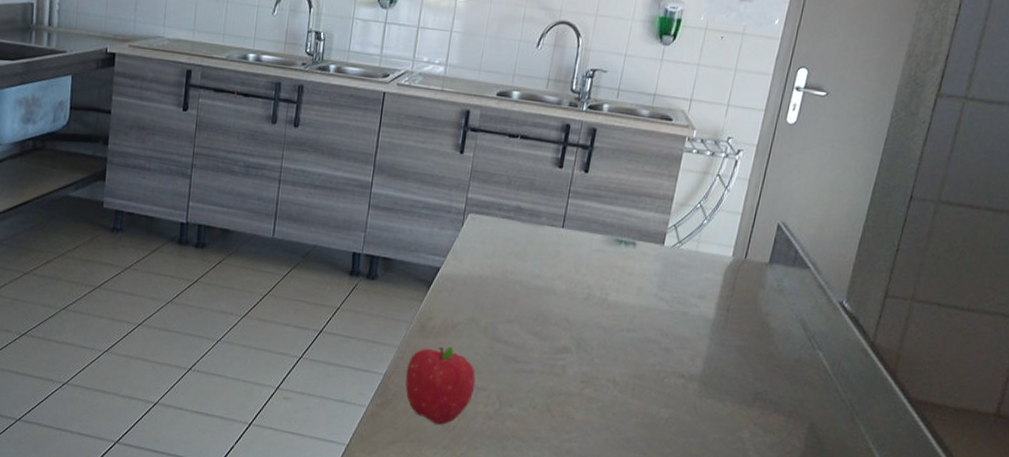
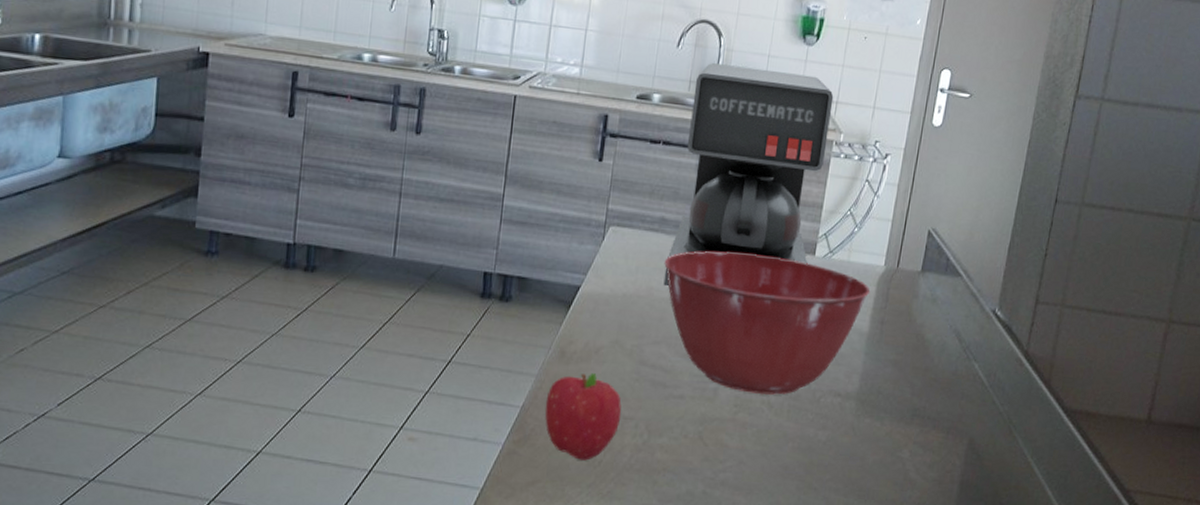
coffee maker: none [517,62,688,269] -> present [663,63,834,286]
mixing bowl: none [519,238,718,374] -> present [664,251,871,395]

